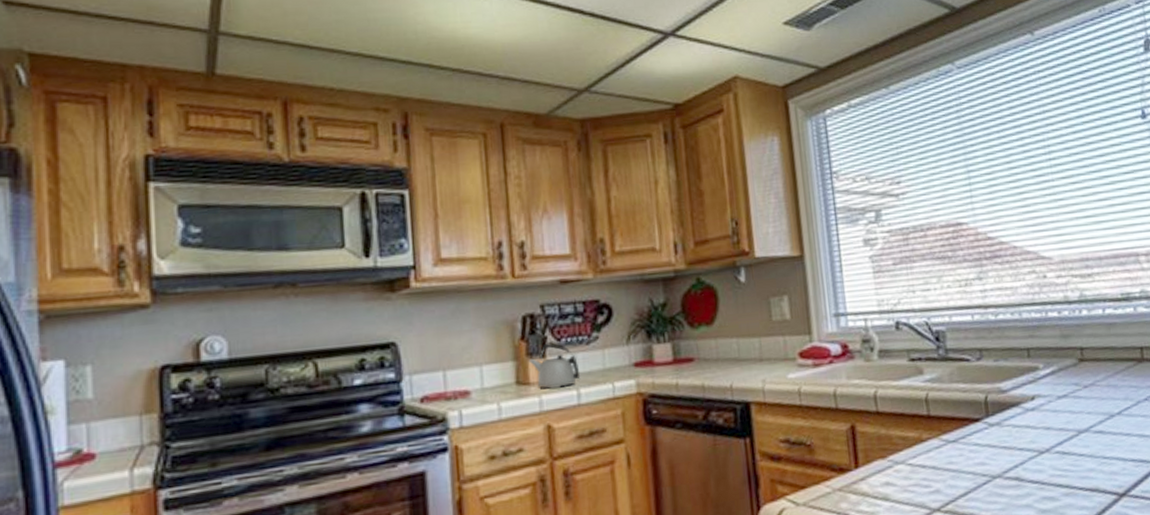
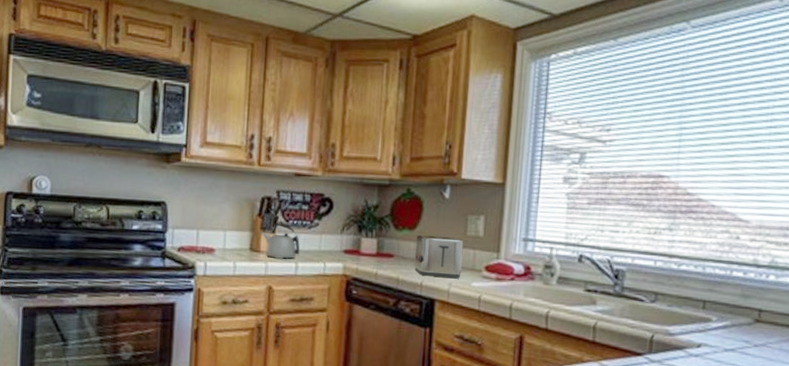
toaster: none [717,325,774,378] -> present [414,234,464,279]

